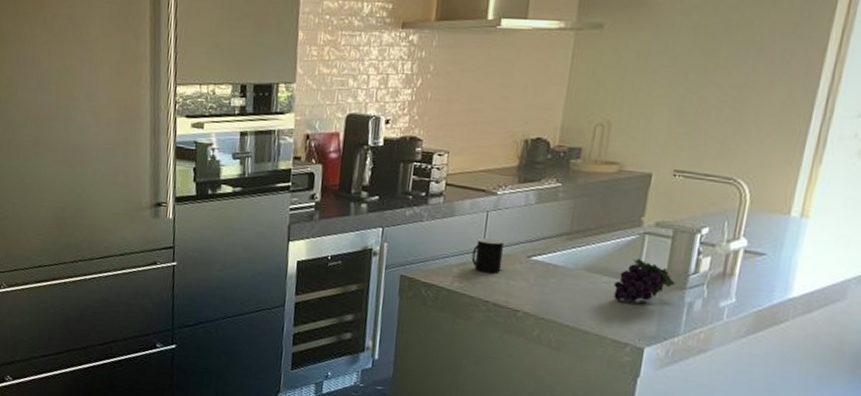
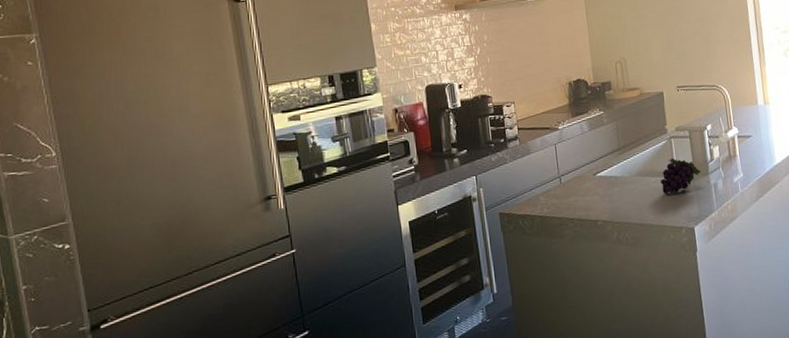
cup: present [471,237,504,273] -> none [551,165,577,195]

